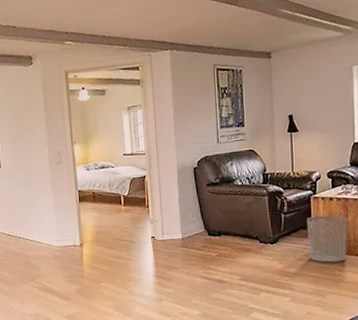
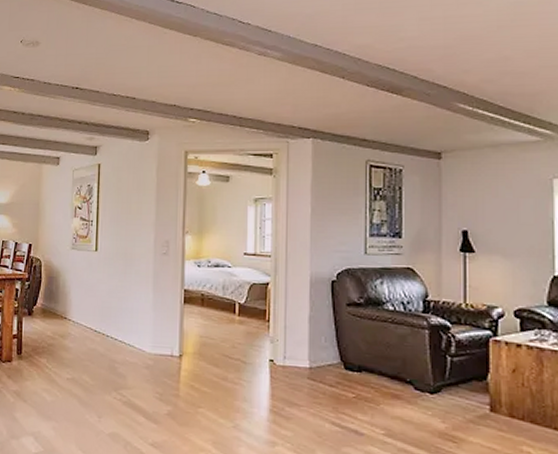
waste bin: present [307,215,348,263] -> none [483,365,542,434]

